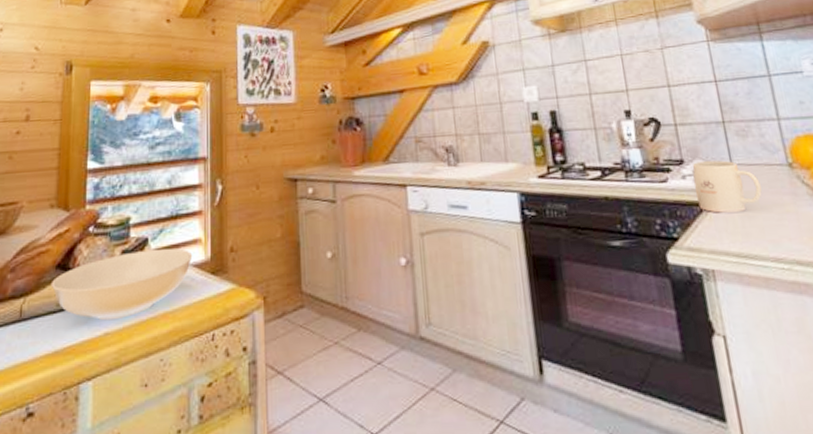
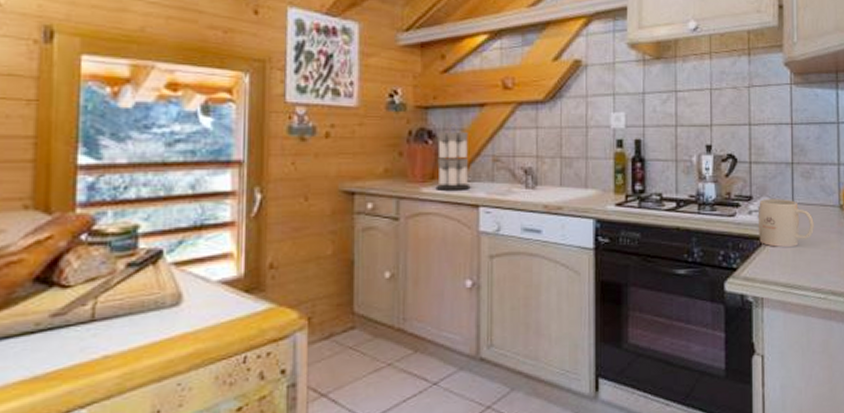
bowl: present [50,248,193,321] -> none [26,262,222,343]
spice rack: none [364,110,398,174] -> present [435,123,471,192]

